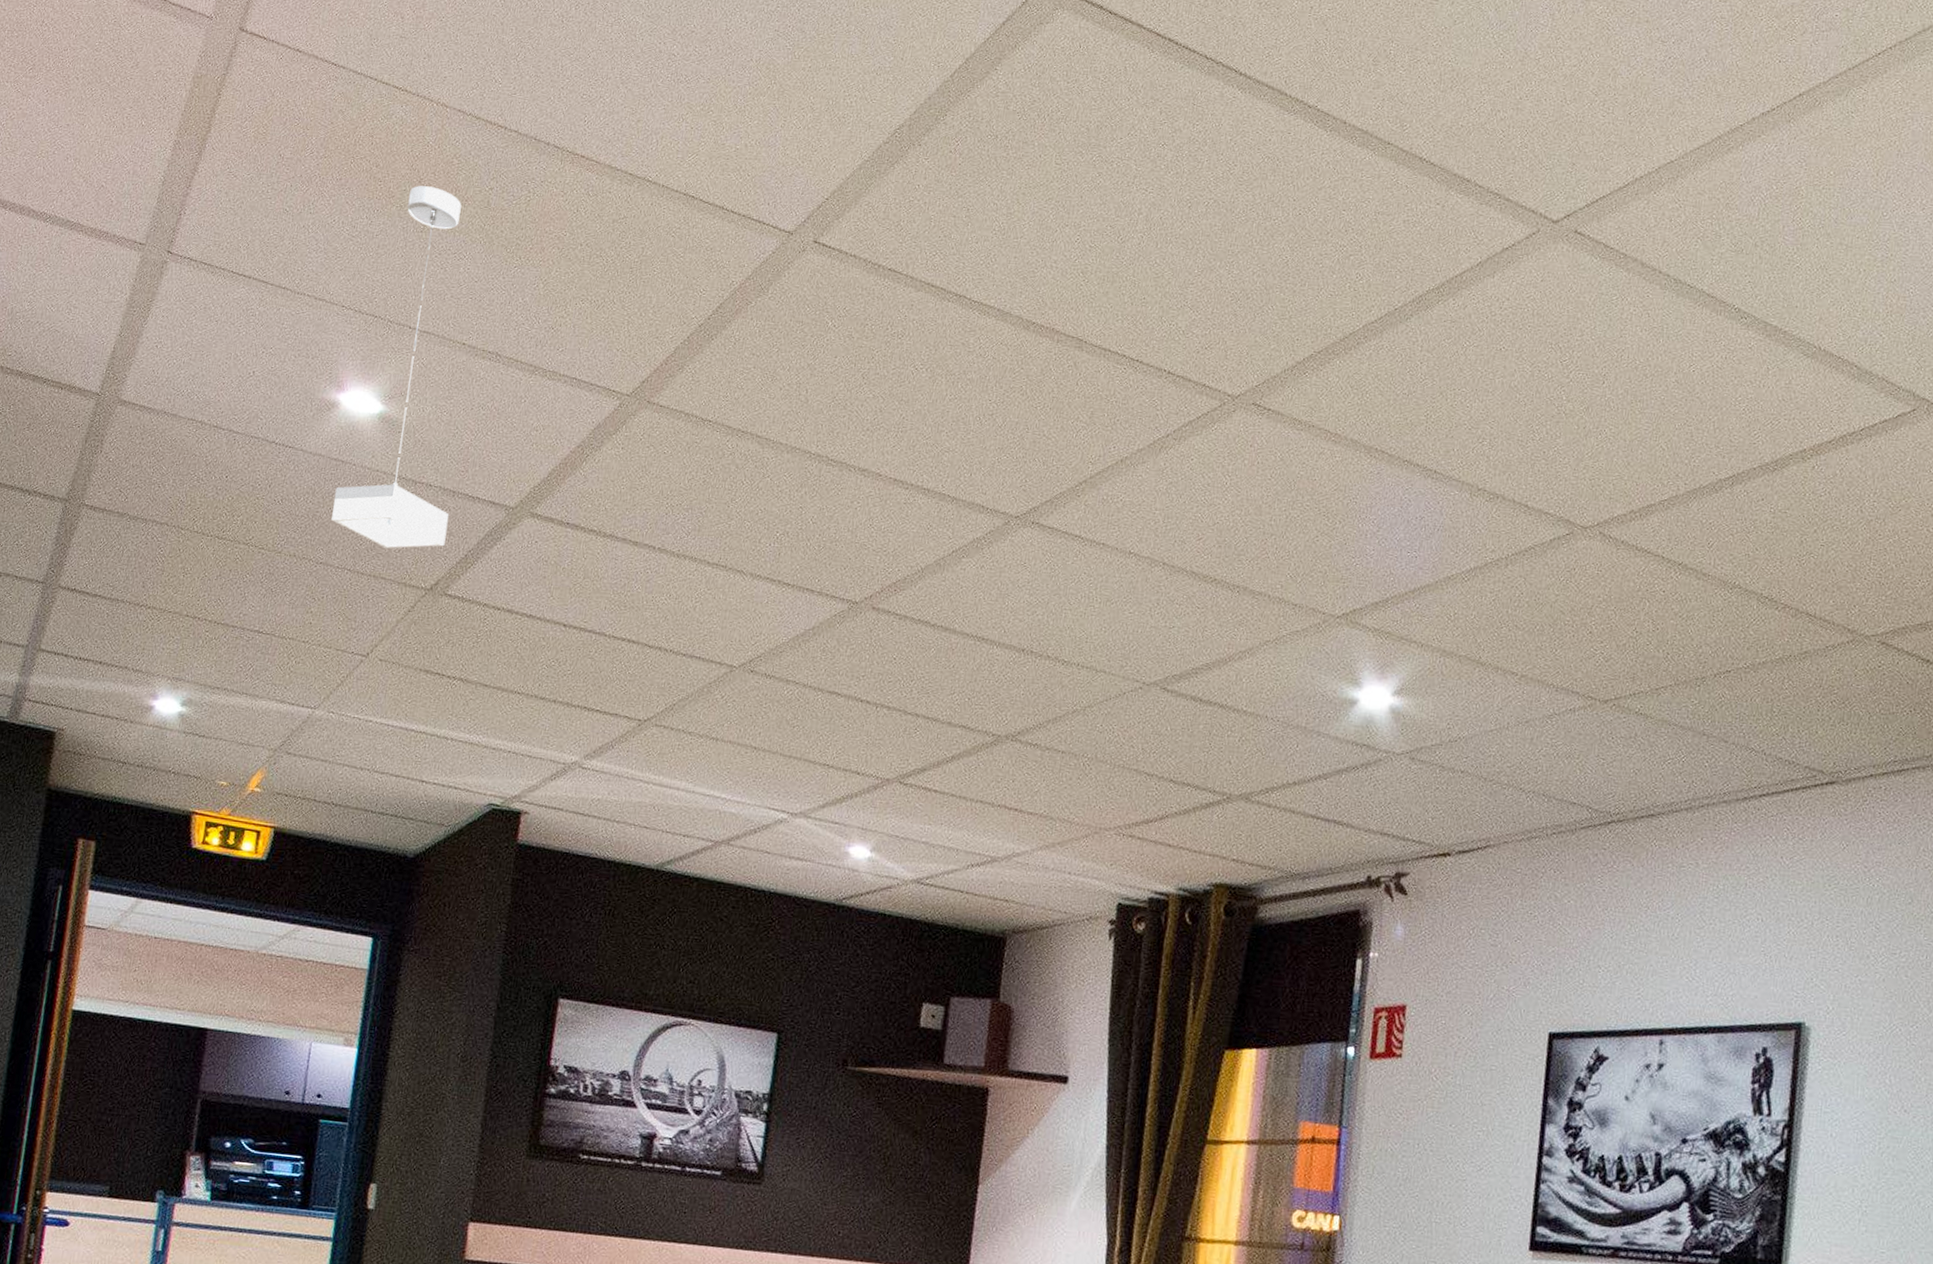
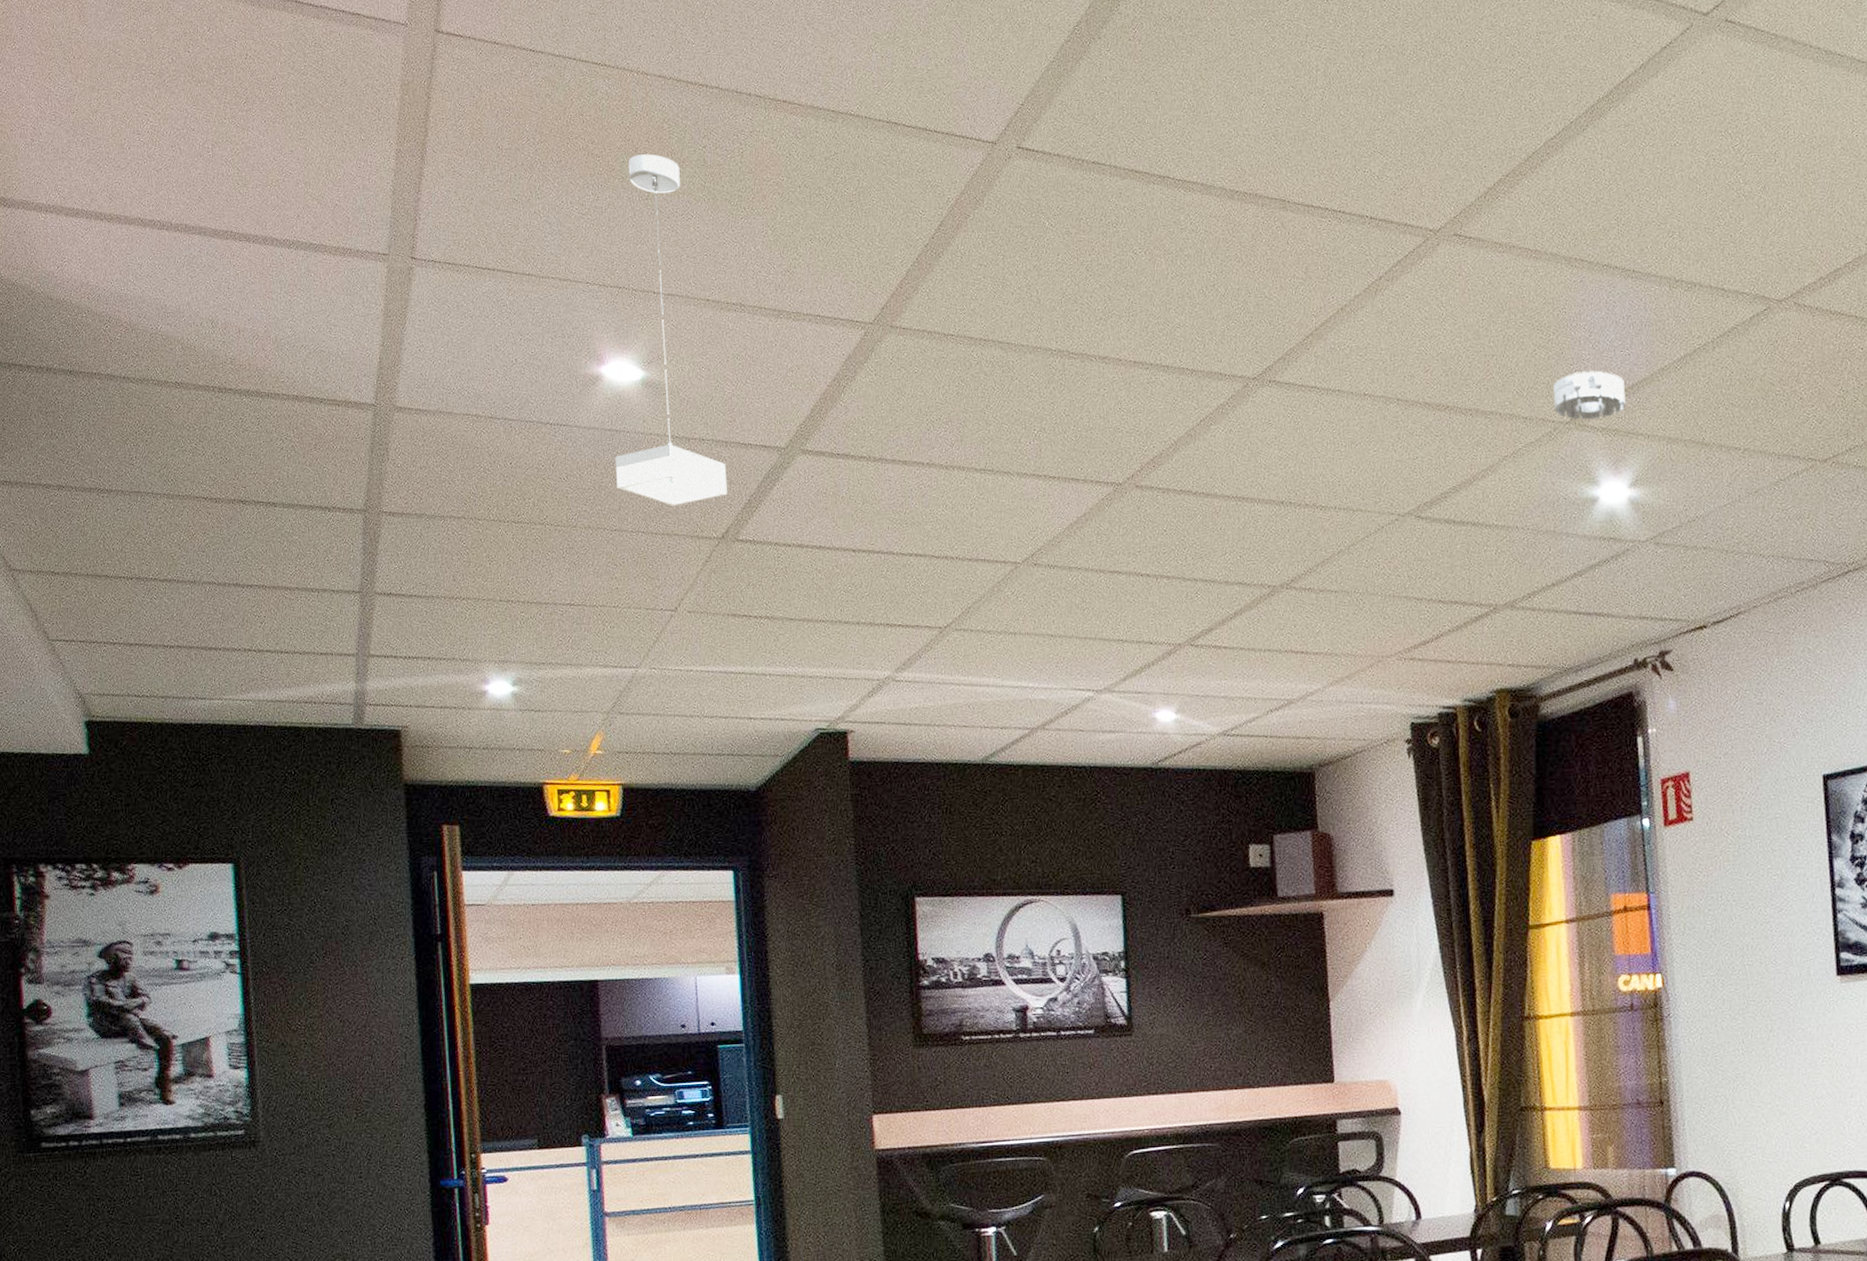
smoke detector: none [1327,566,1406,619] -> present [1552,370,1626,420]

